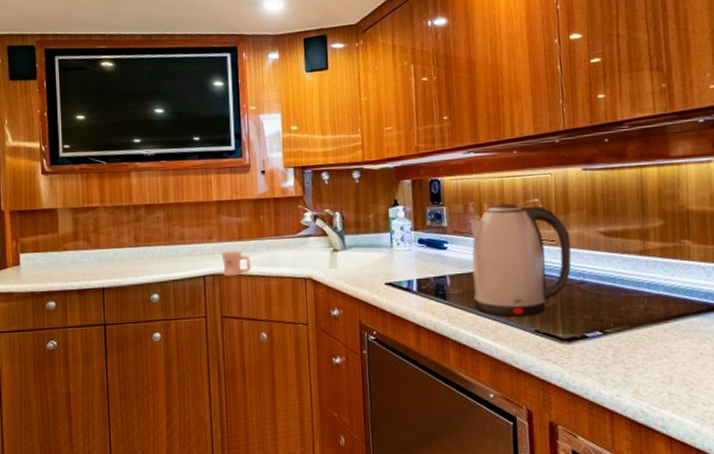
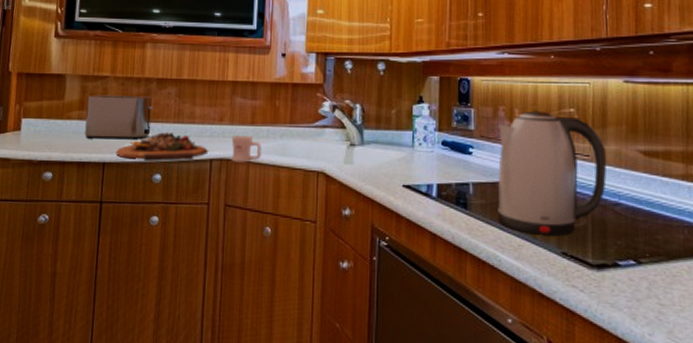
toaster: none [80,221,145,267] -> present [84,95,154,140]
cutting board: none [113,254,201,284] -> present [116,132,208,162]

